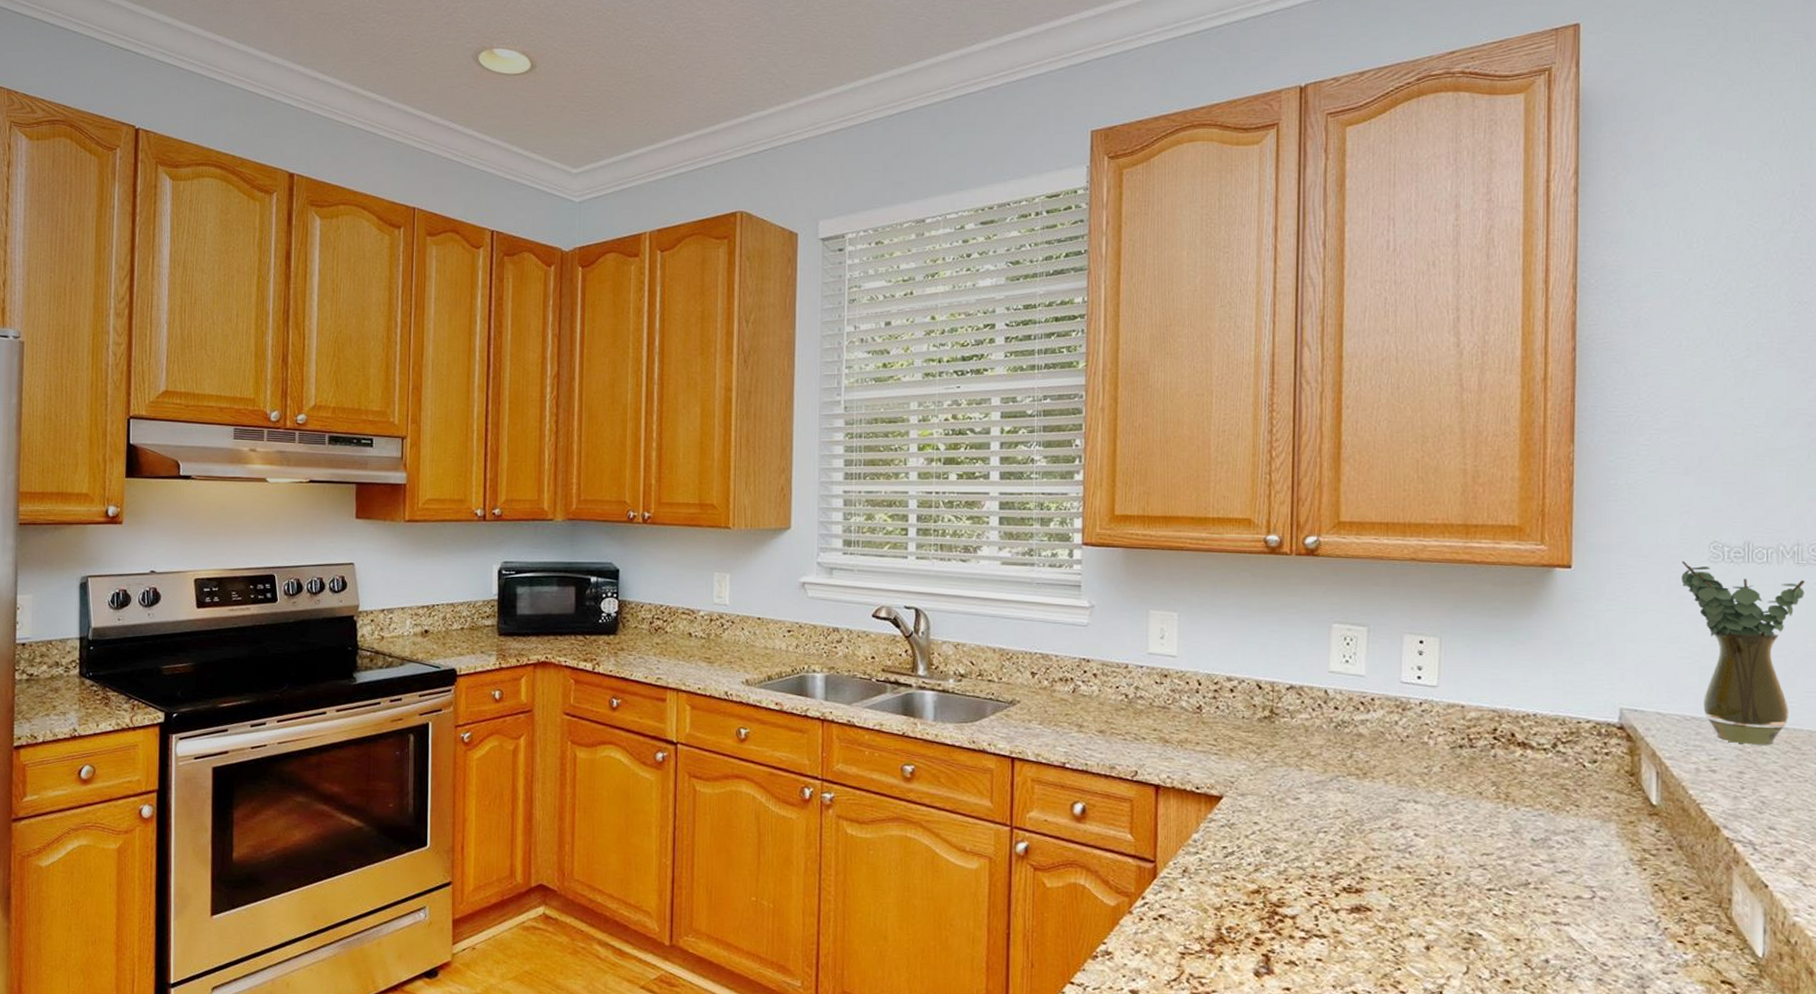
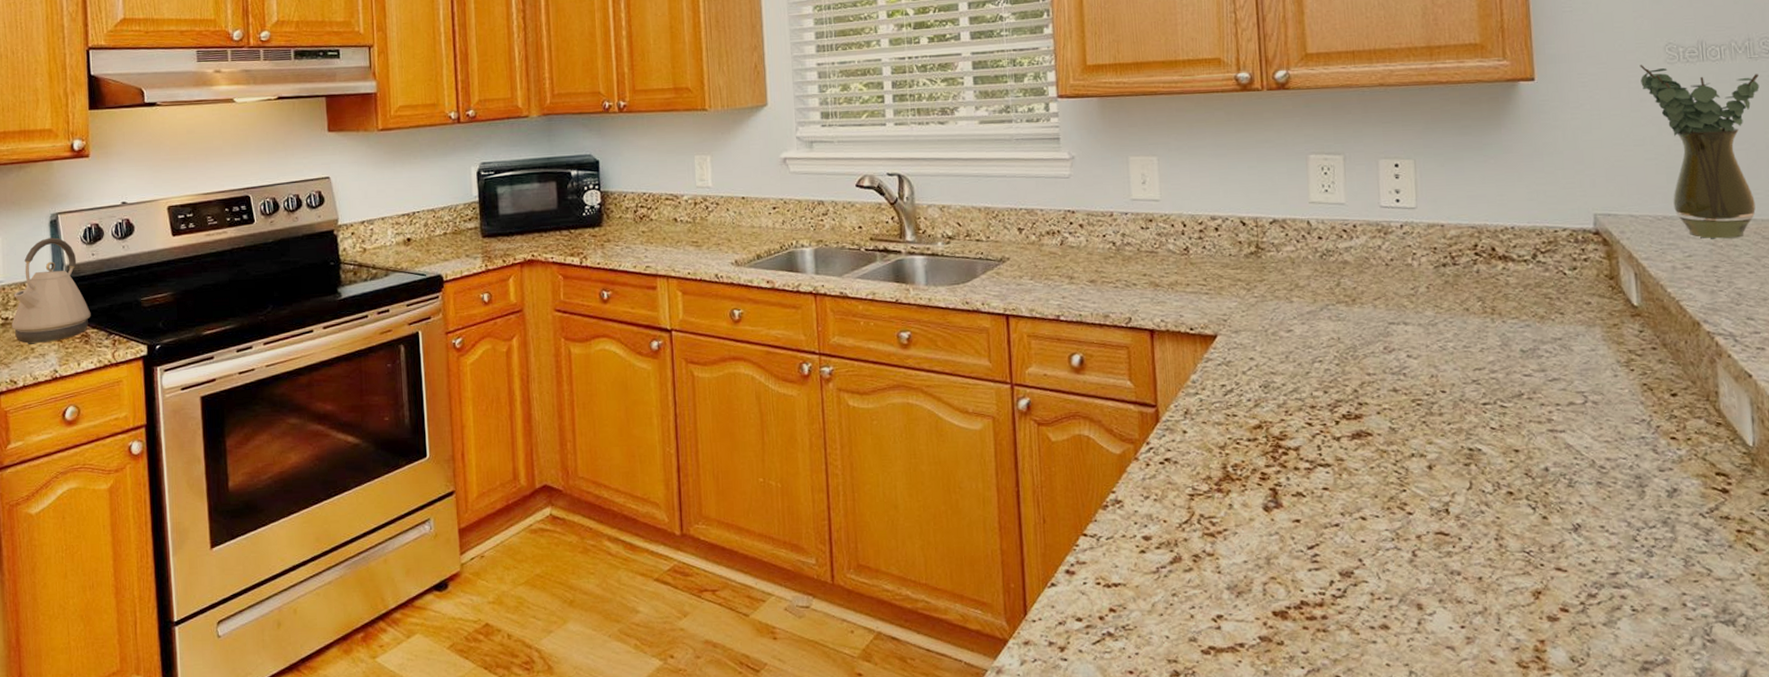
kettle: none [36,599,113,702] -> present [12,237,91,344]

